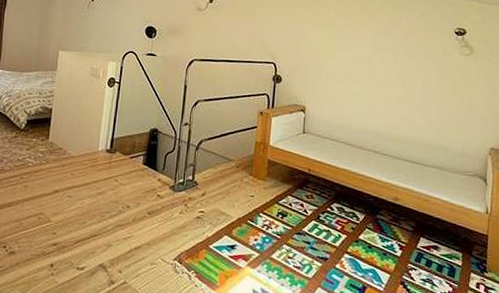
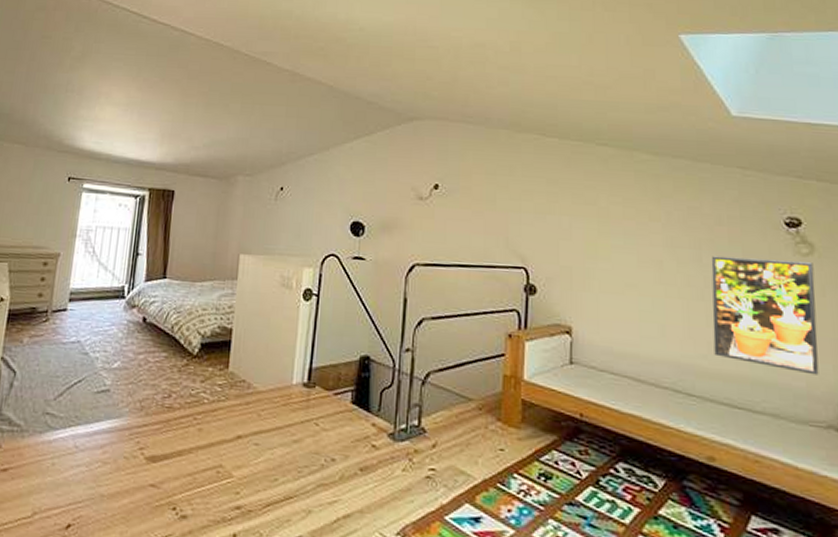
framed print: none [402,55,472,140] -> present [711,256,819,375]

